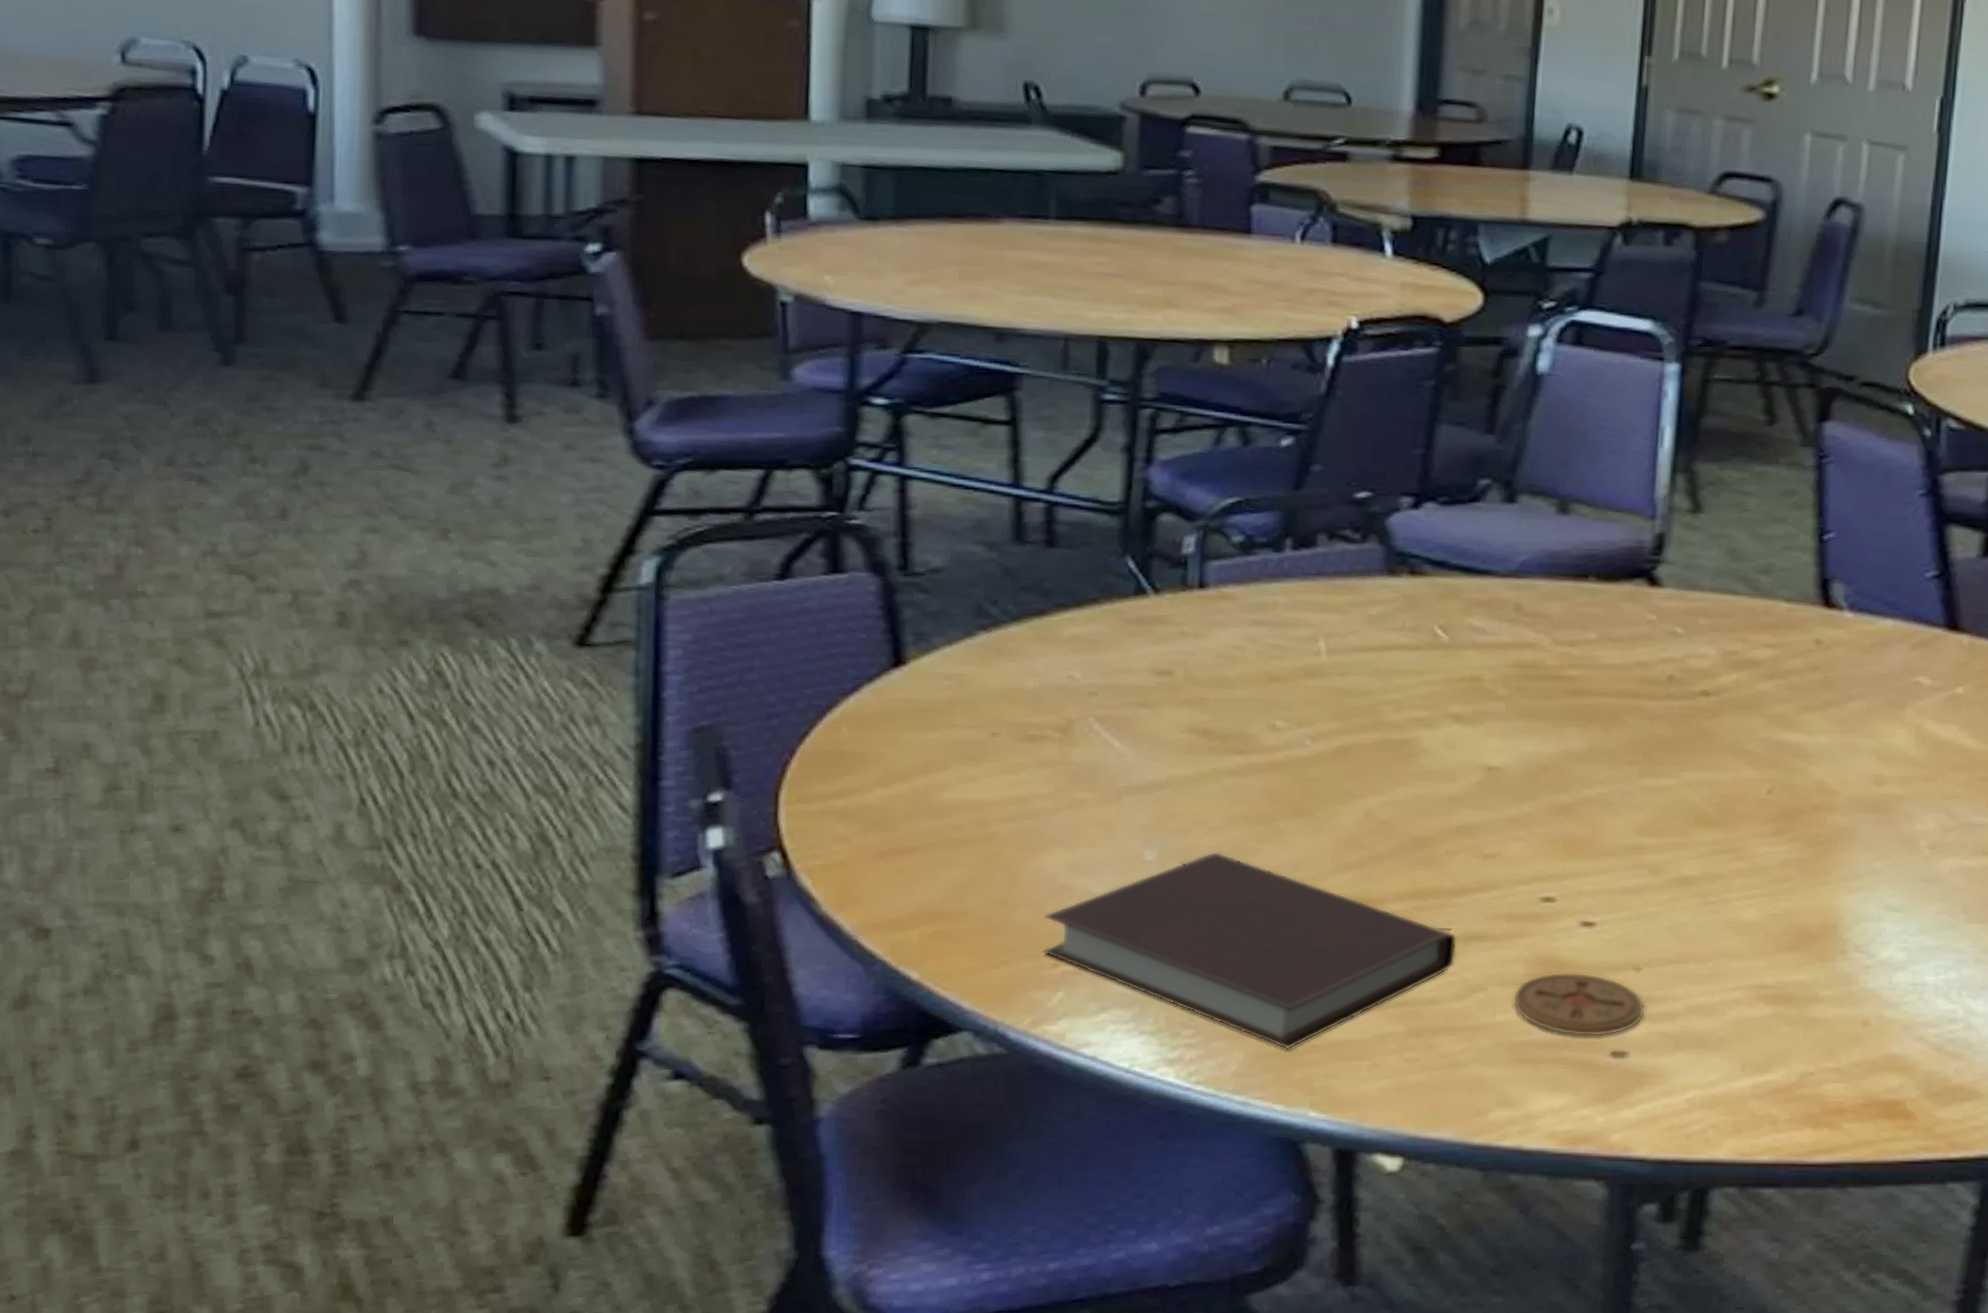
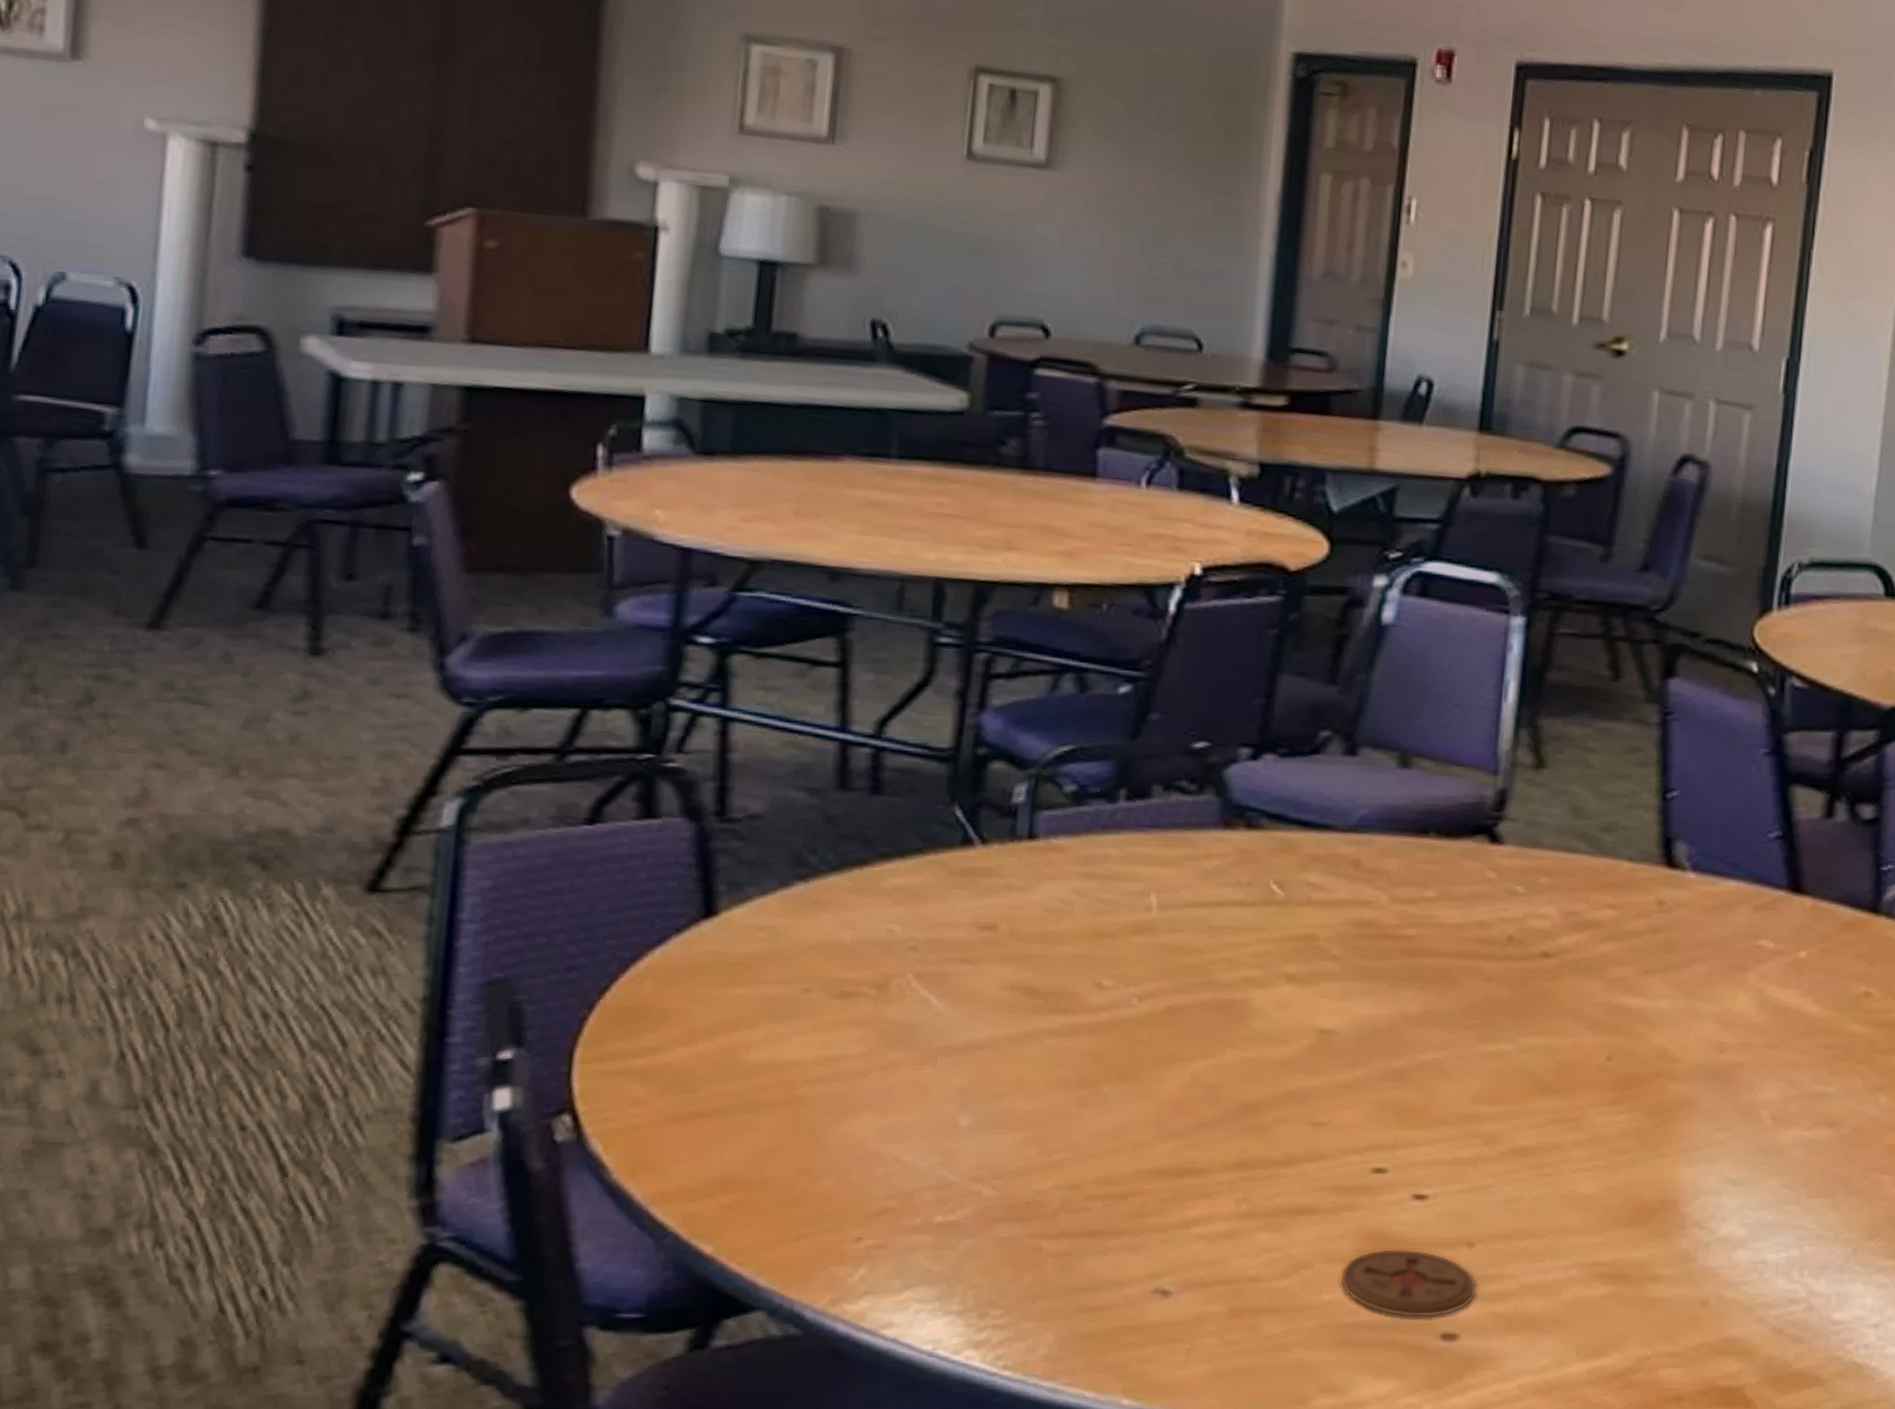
notebook: present [1043,851,1457,1050] -> none [846,1117,1284,1332]

